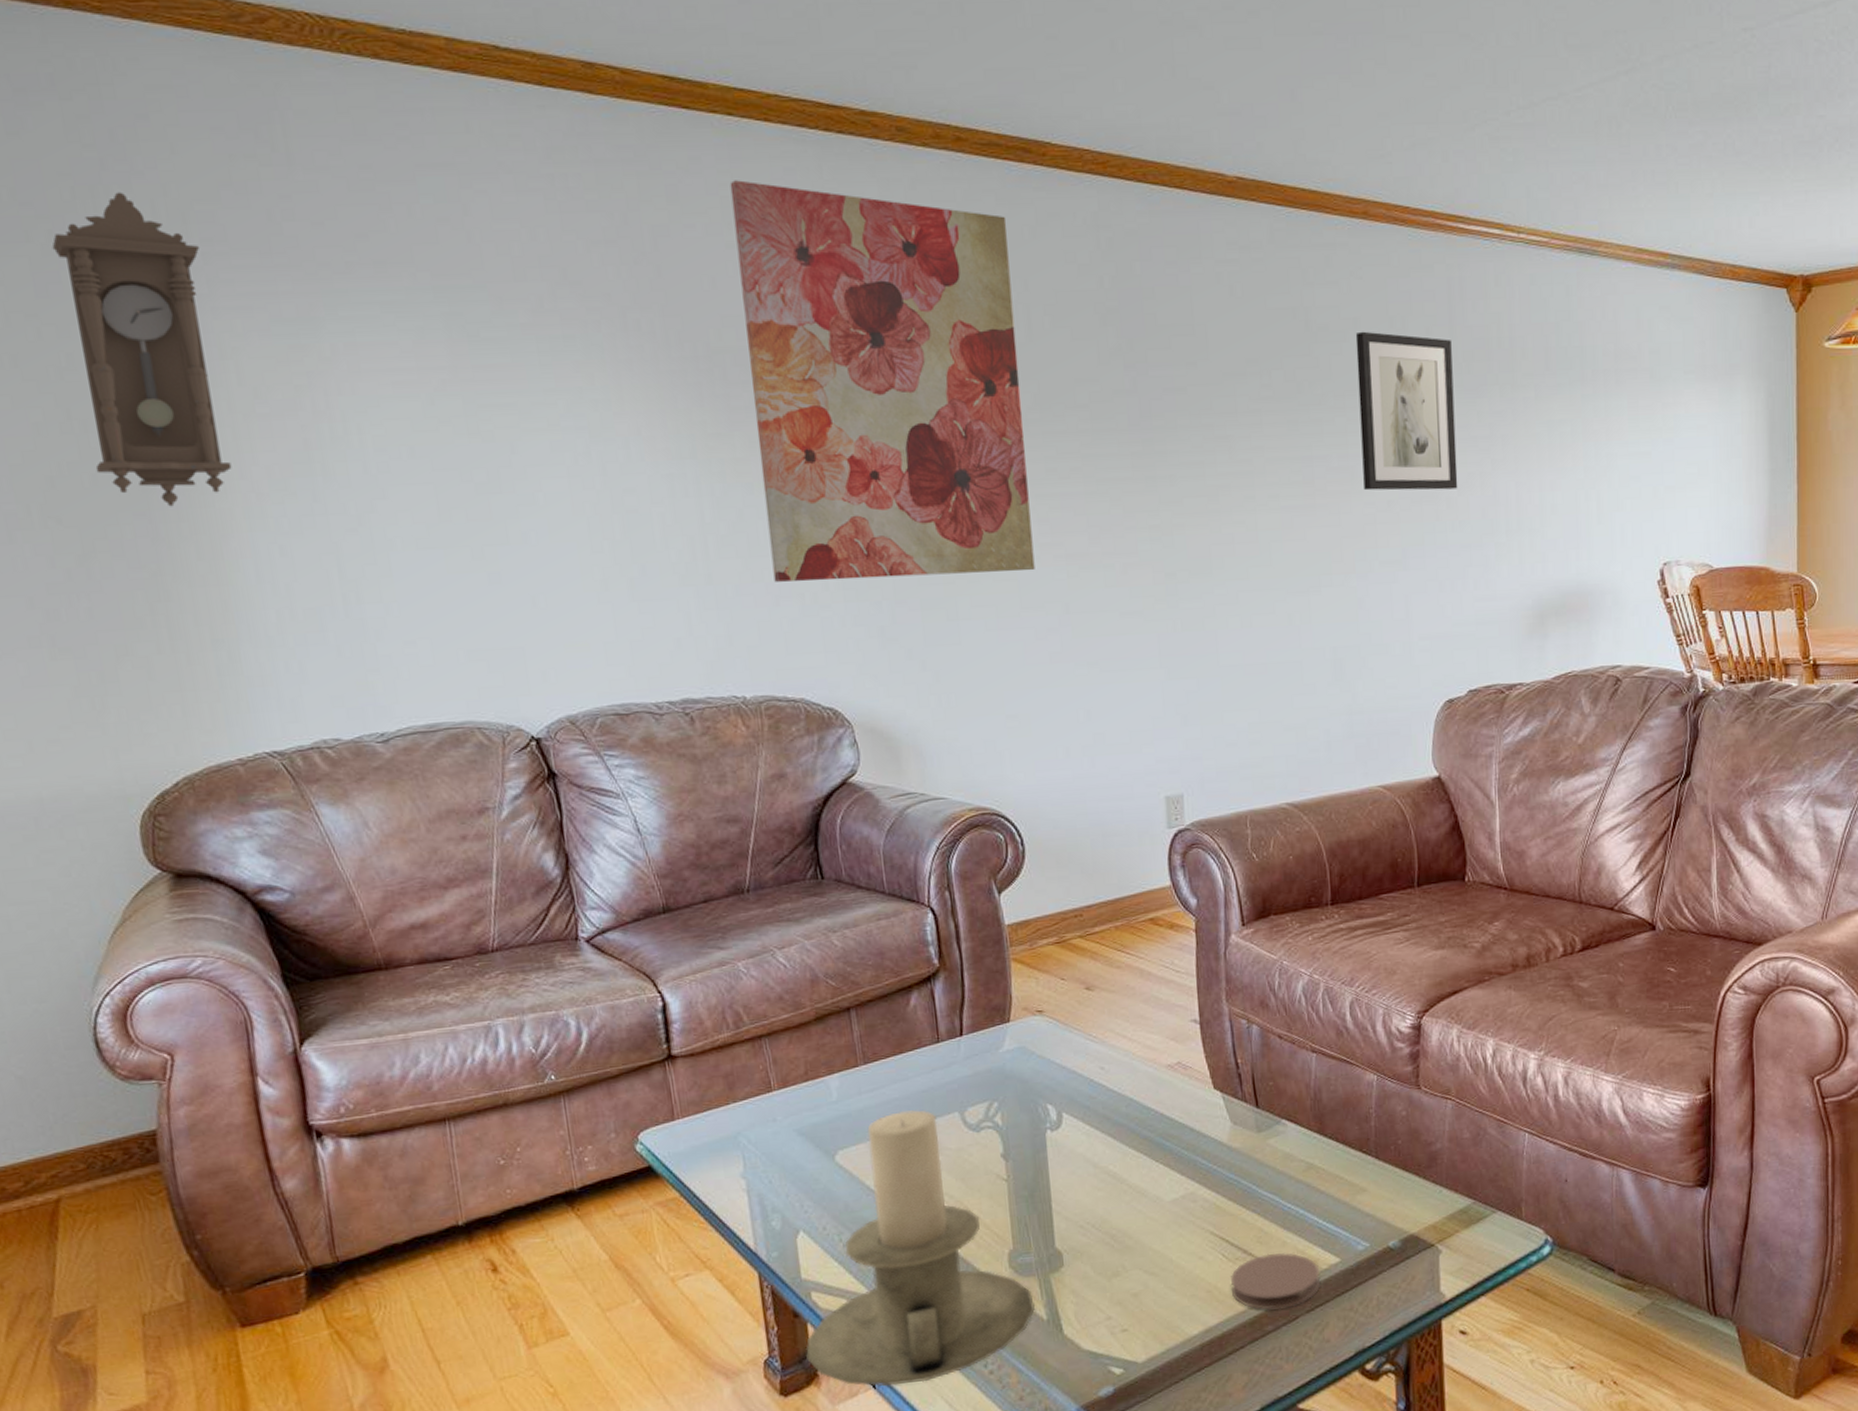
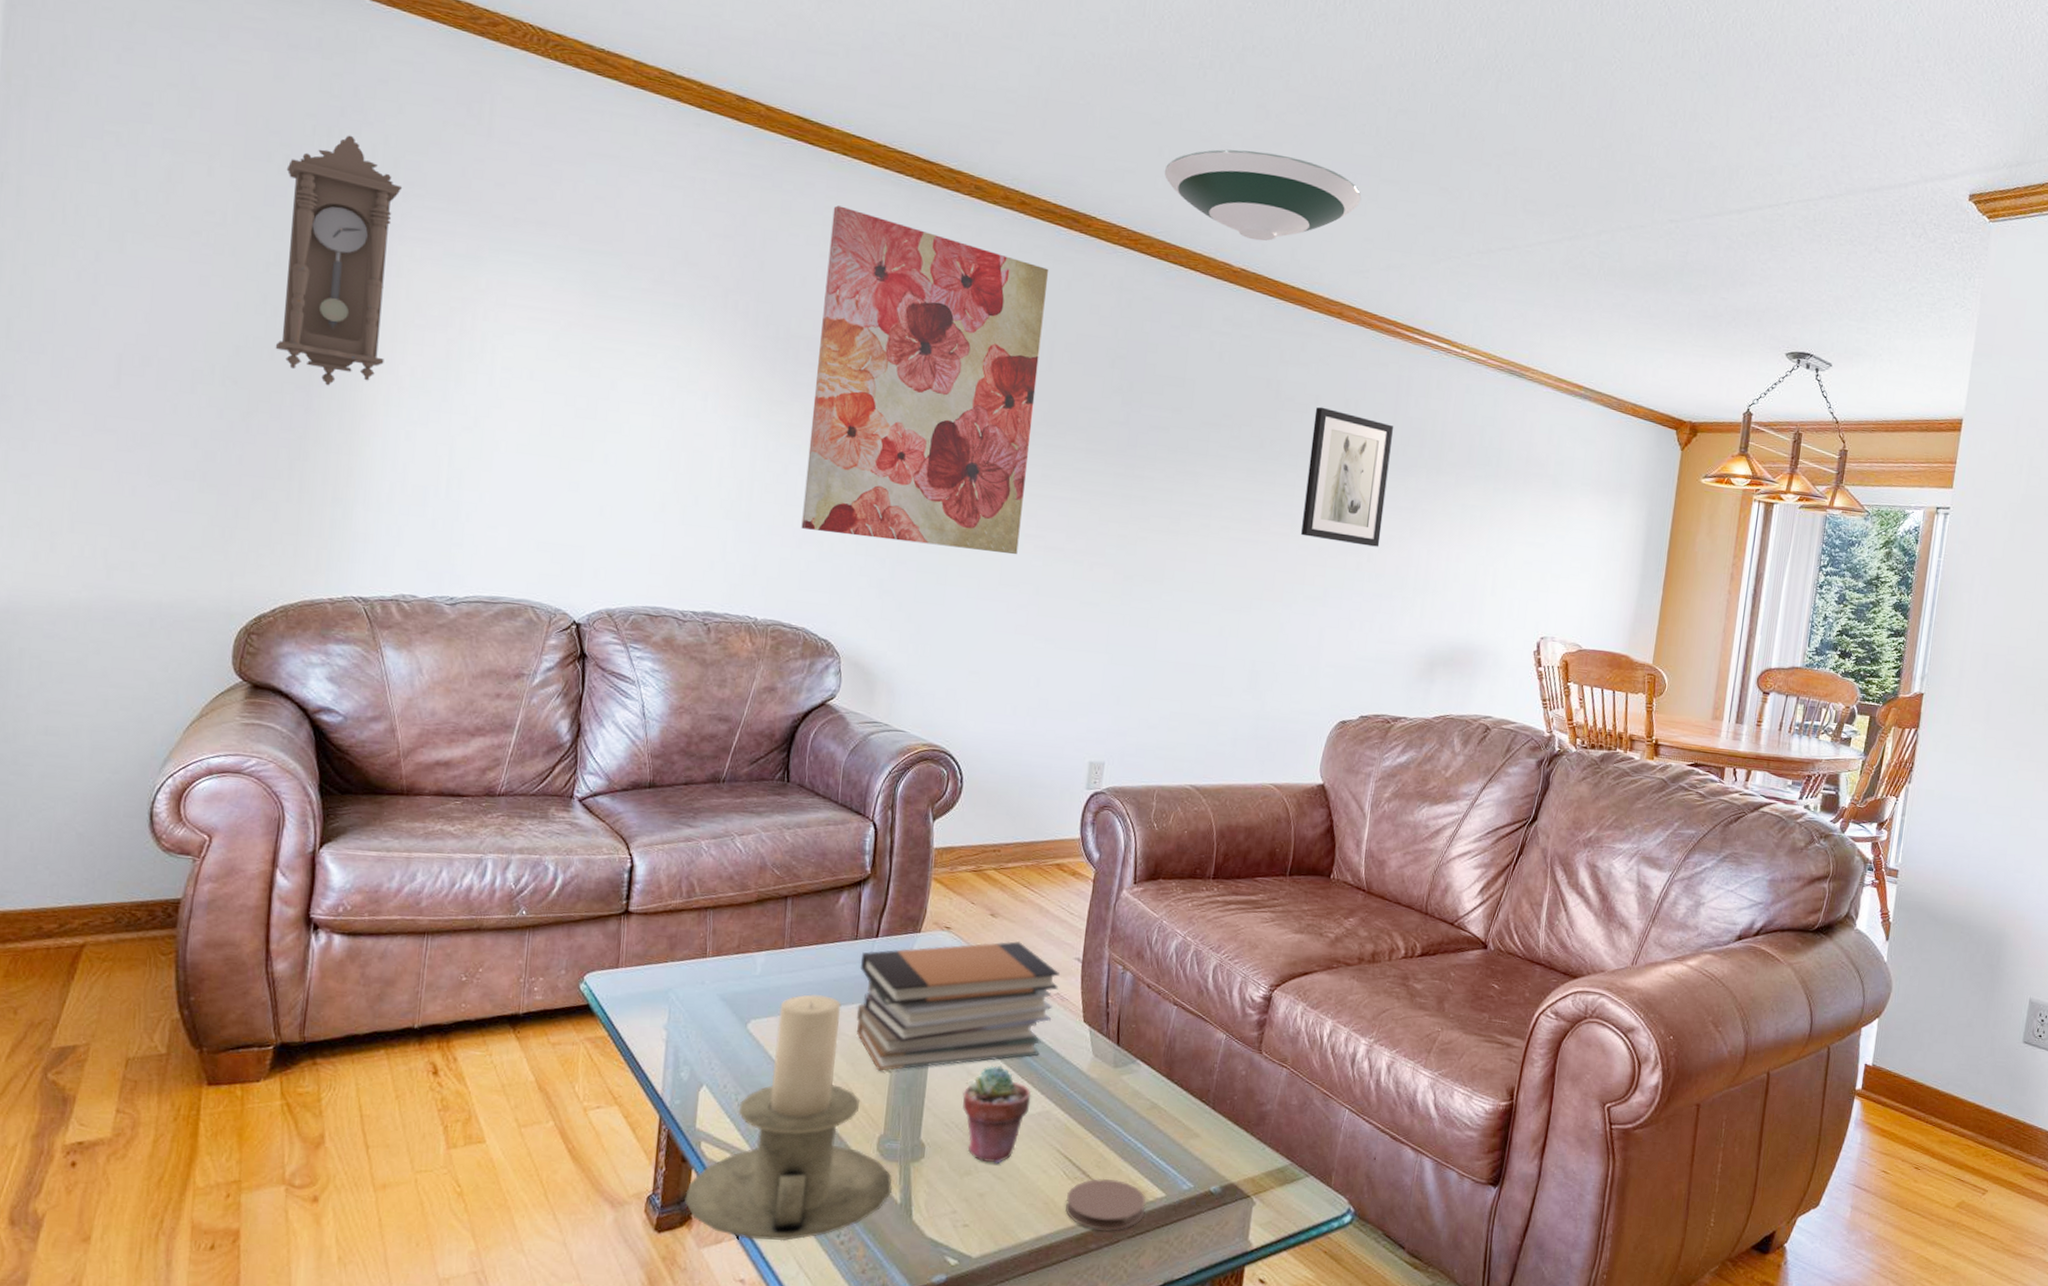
book stack: none [948,1011,1178,1182] -> present [856,940,1060,1071]
potted succulent: none [1093,1152,1171,1259] -> present [962,1065,1032,1164]
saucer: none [1122,25,1367,139] -> present [1164,149,1362,242]

